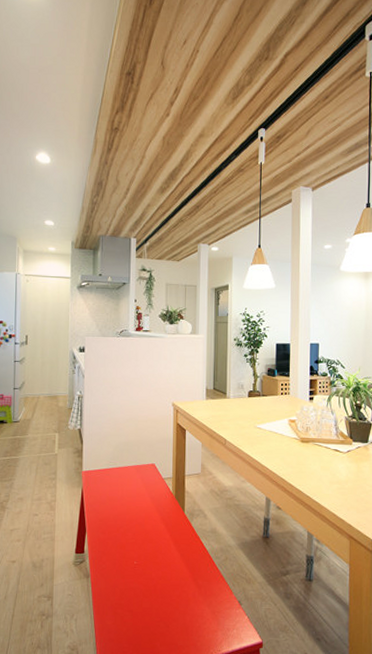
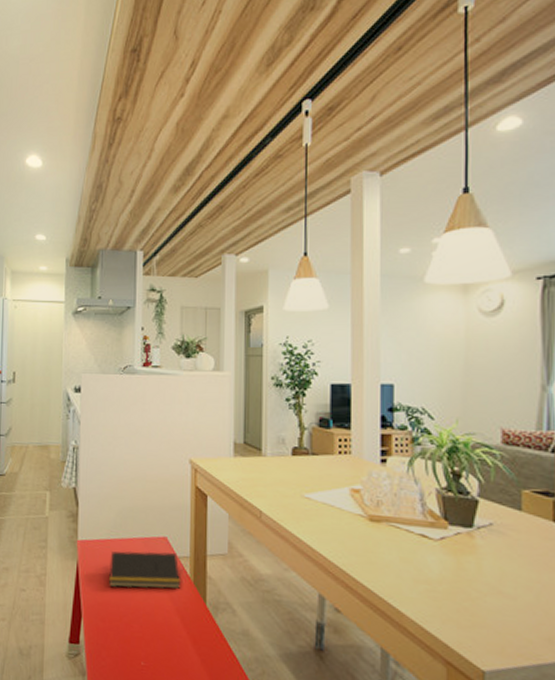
notepad: none [108,475,166,506] -> present [109,551,181,589]

